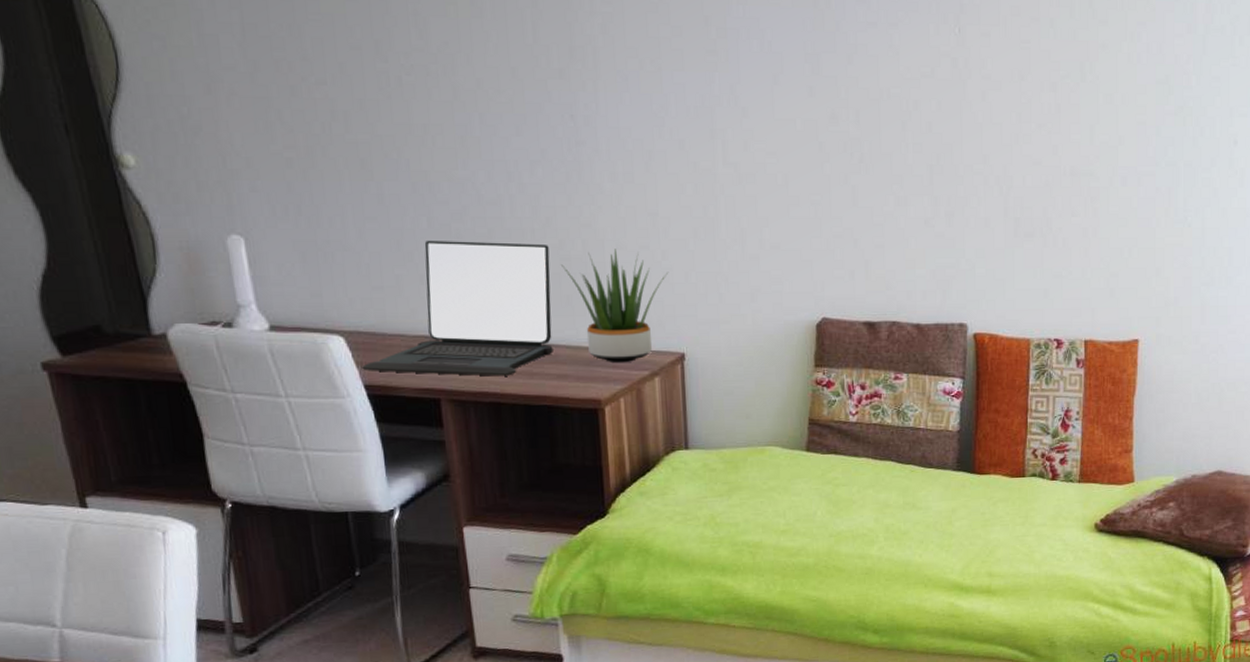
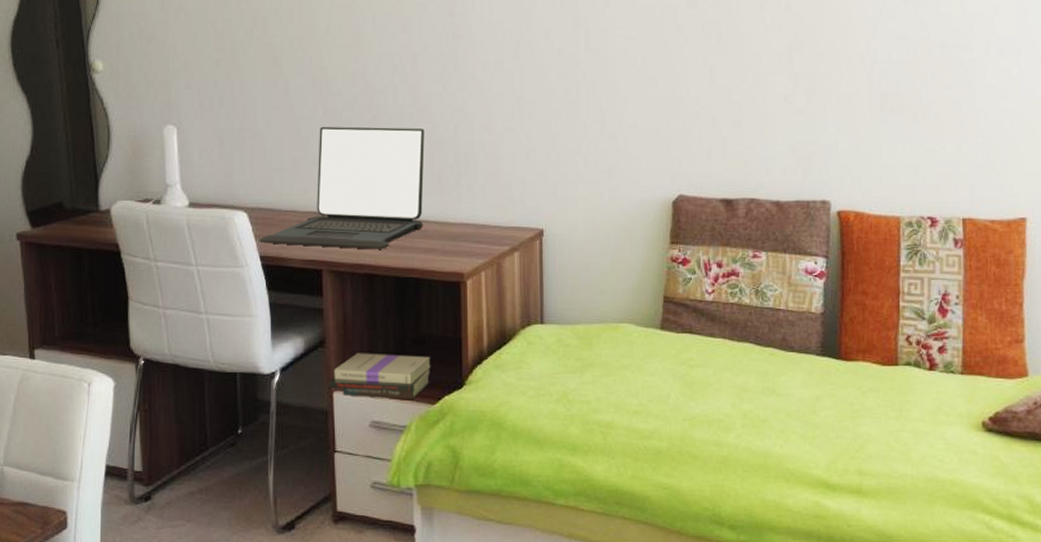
books: none [457,485,571,531] -> present [329,353,431,399]
potted plant: present [561,249,669,362] -> none [435,131,532,237]

